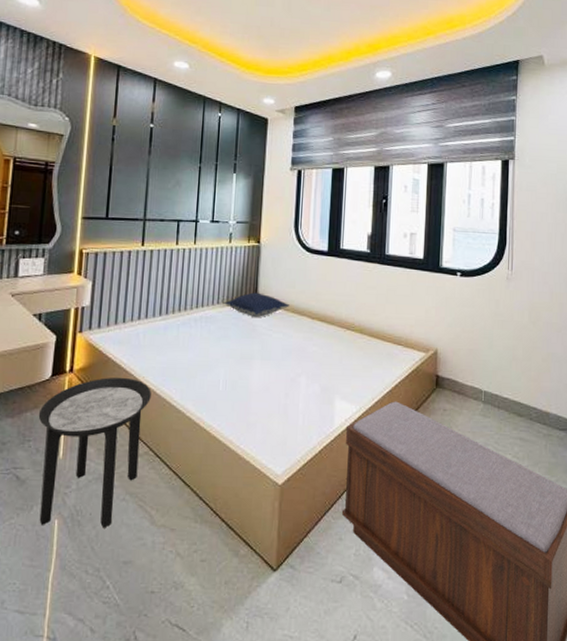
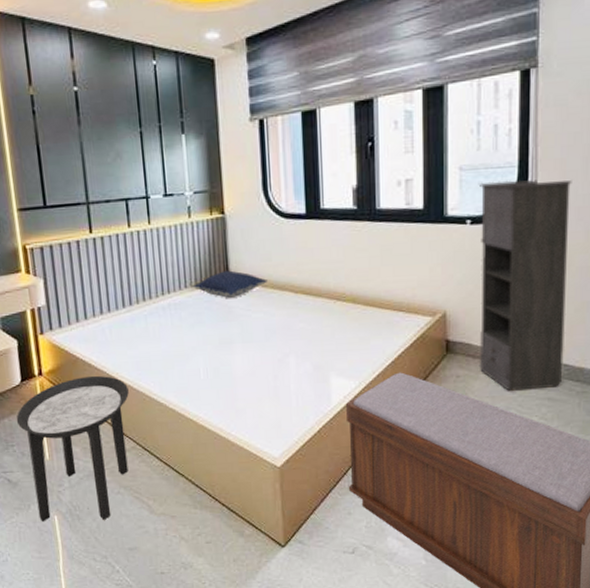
storage cabinet: none [463,243,540,429] -> present [478,179,572,391]

